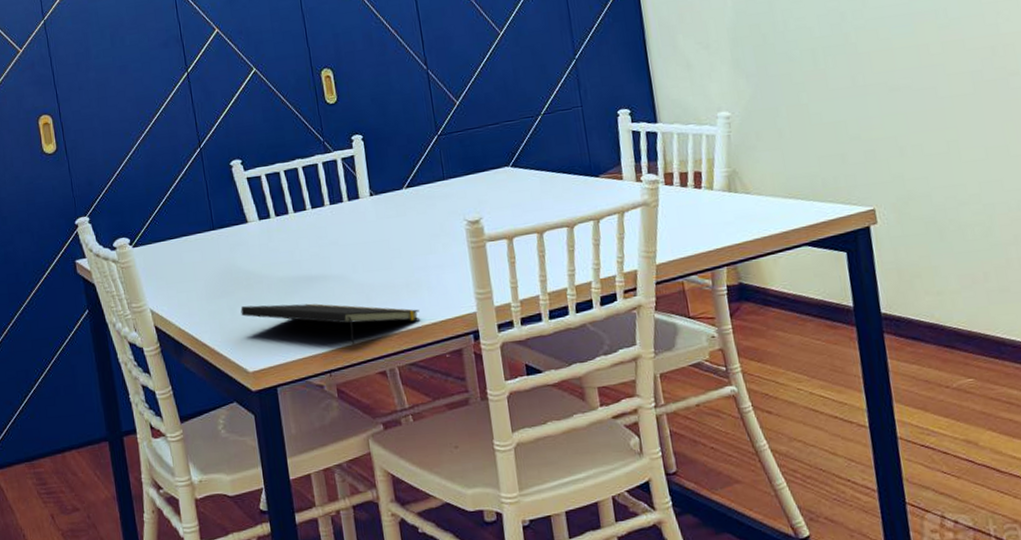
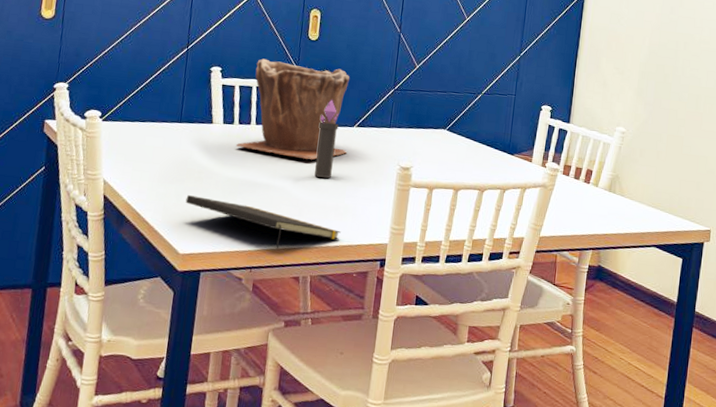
plant pot: none [277,127,402,242] -> present [235,58,349,160]
candle: none [363,164,392,255] -> present [314,99,339,178]

